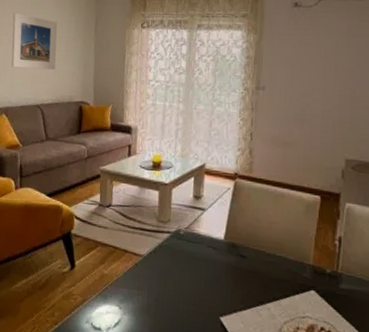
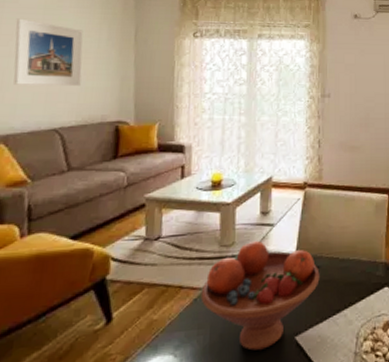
fruit bowl: none [141,221,246,321] -> present [200,240,320,351]

